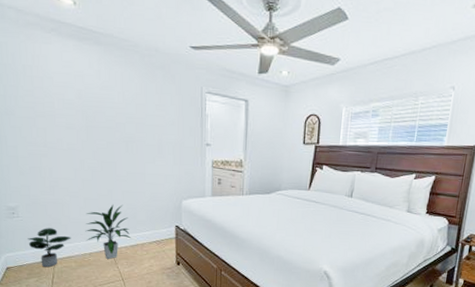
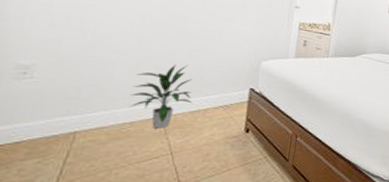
potted plant: present [28,228,71,268] -> none [38,91,108,143]

